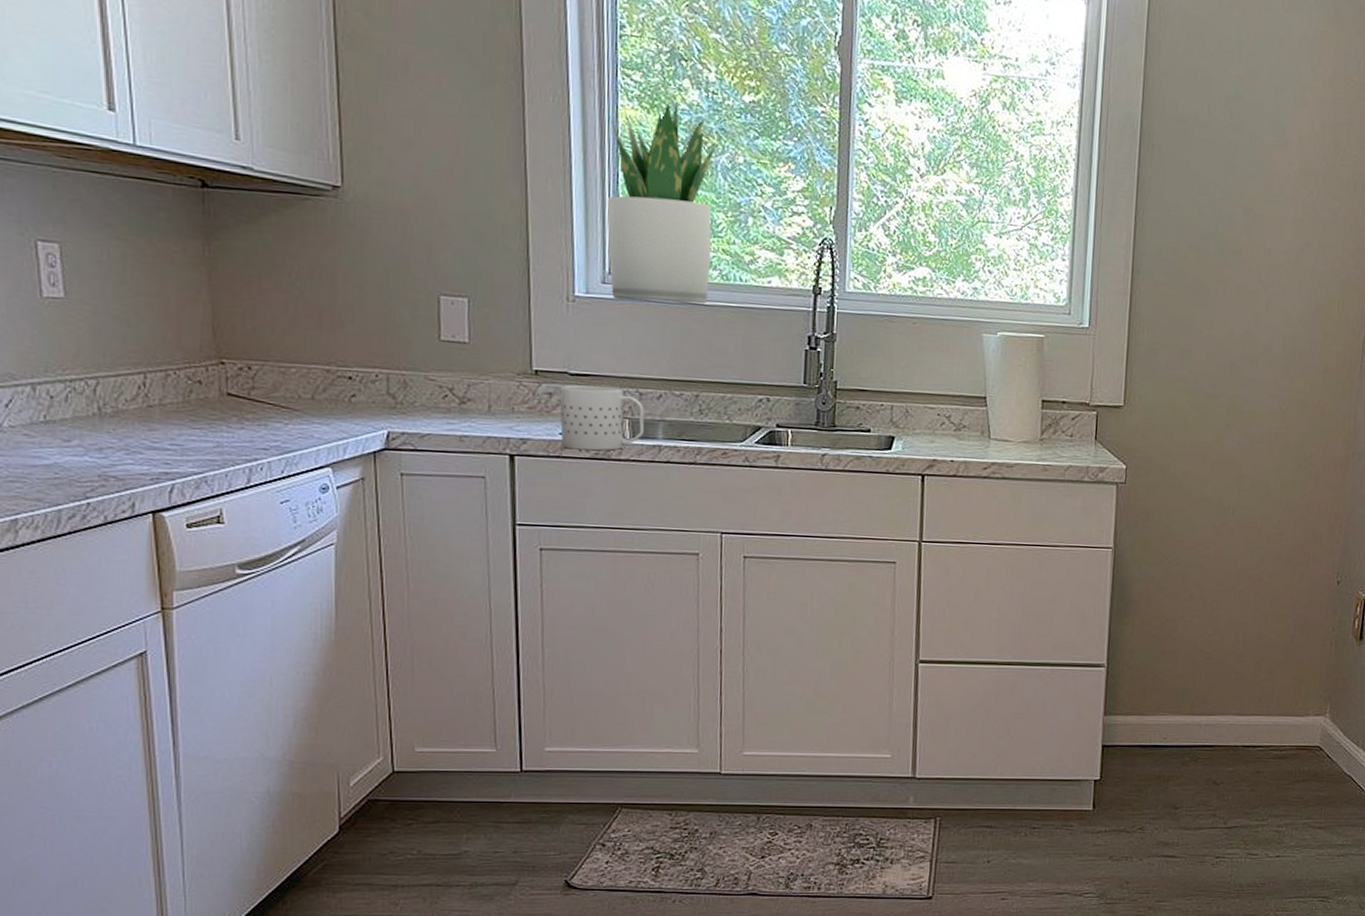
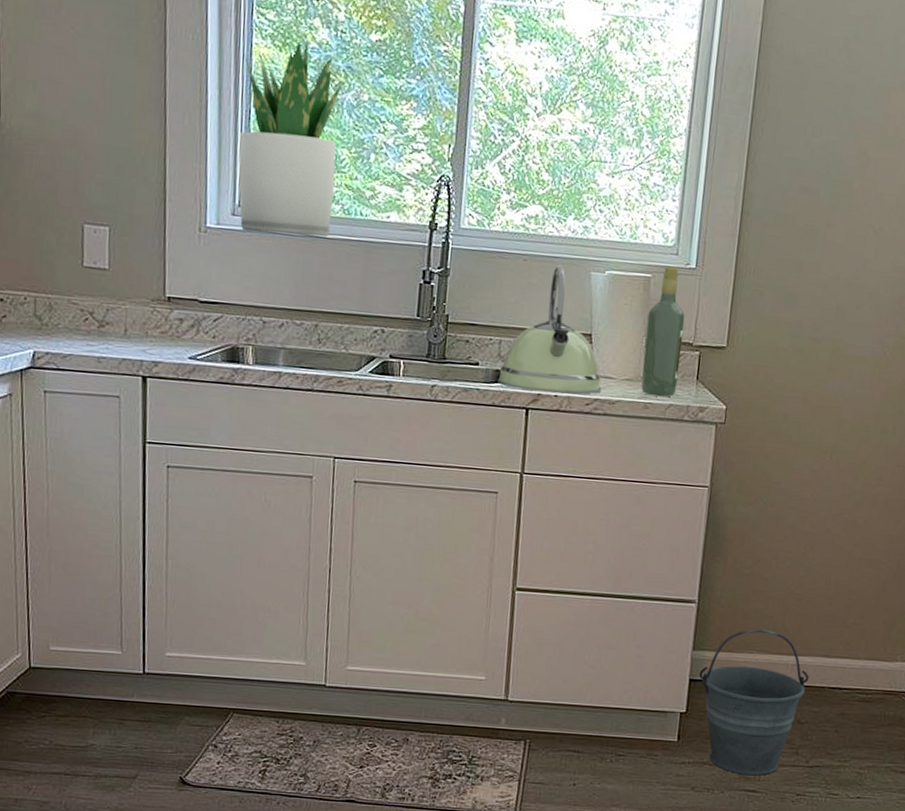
mug: present [559,384,645,451] -> none [189,311,267,376]
kettle: none [890,328,999,459] -> present [497,265,602,394]
wine bottle: none [1039,326,1081,459] -> present [641,266,685,398]
bucket: none [1111,690,1223,841] -> present [699,628,809,776]

